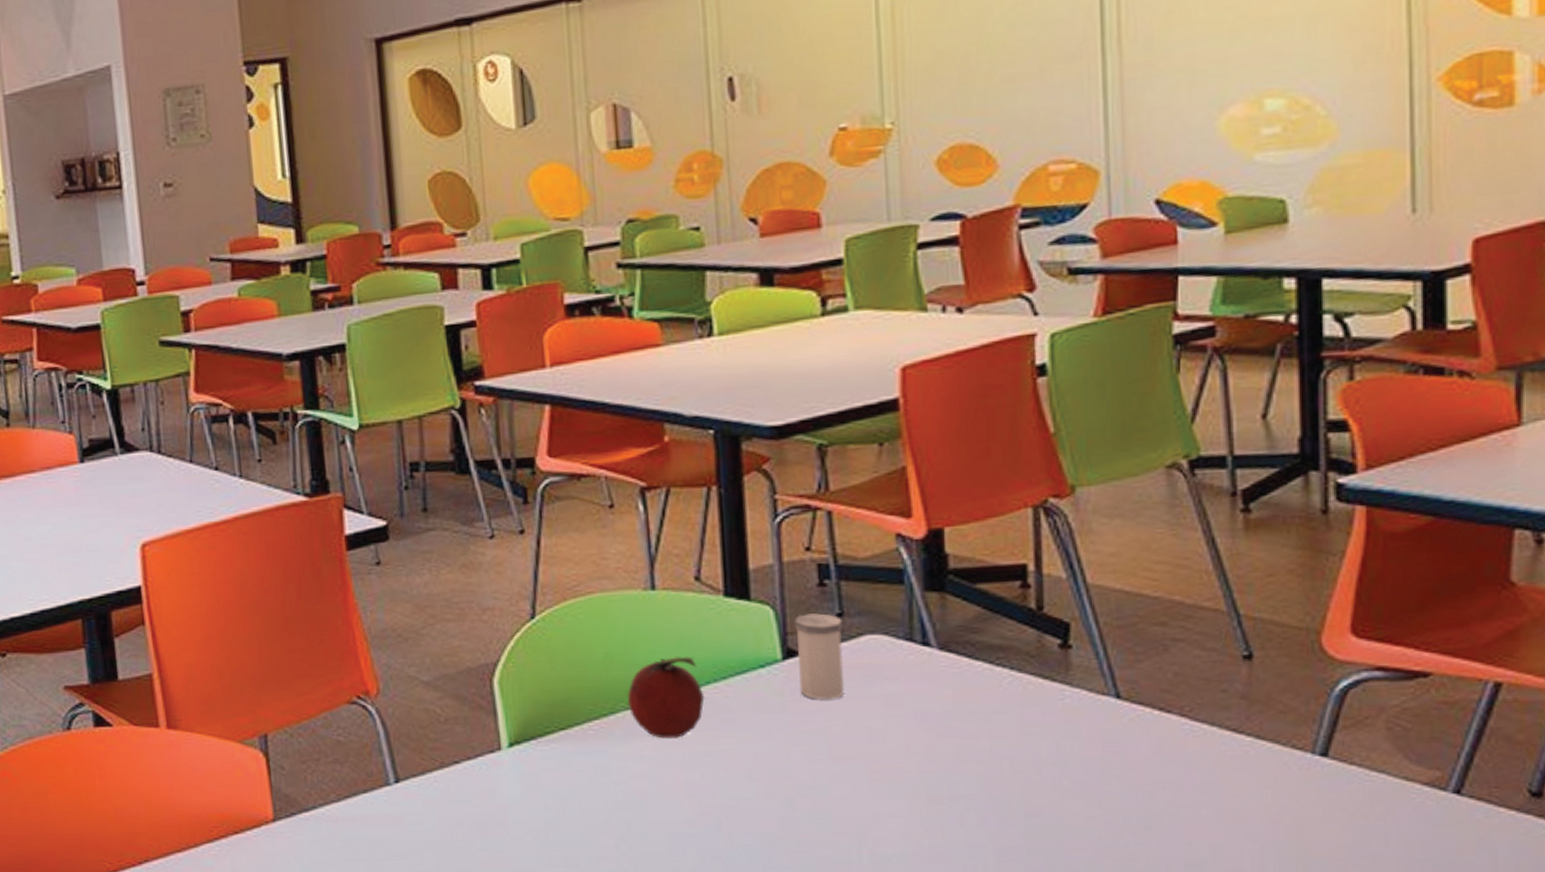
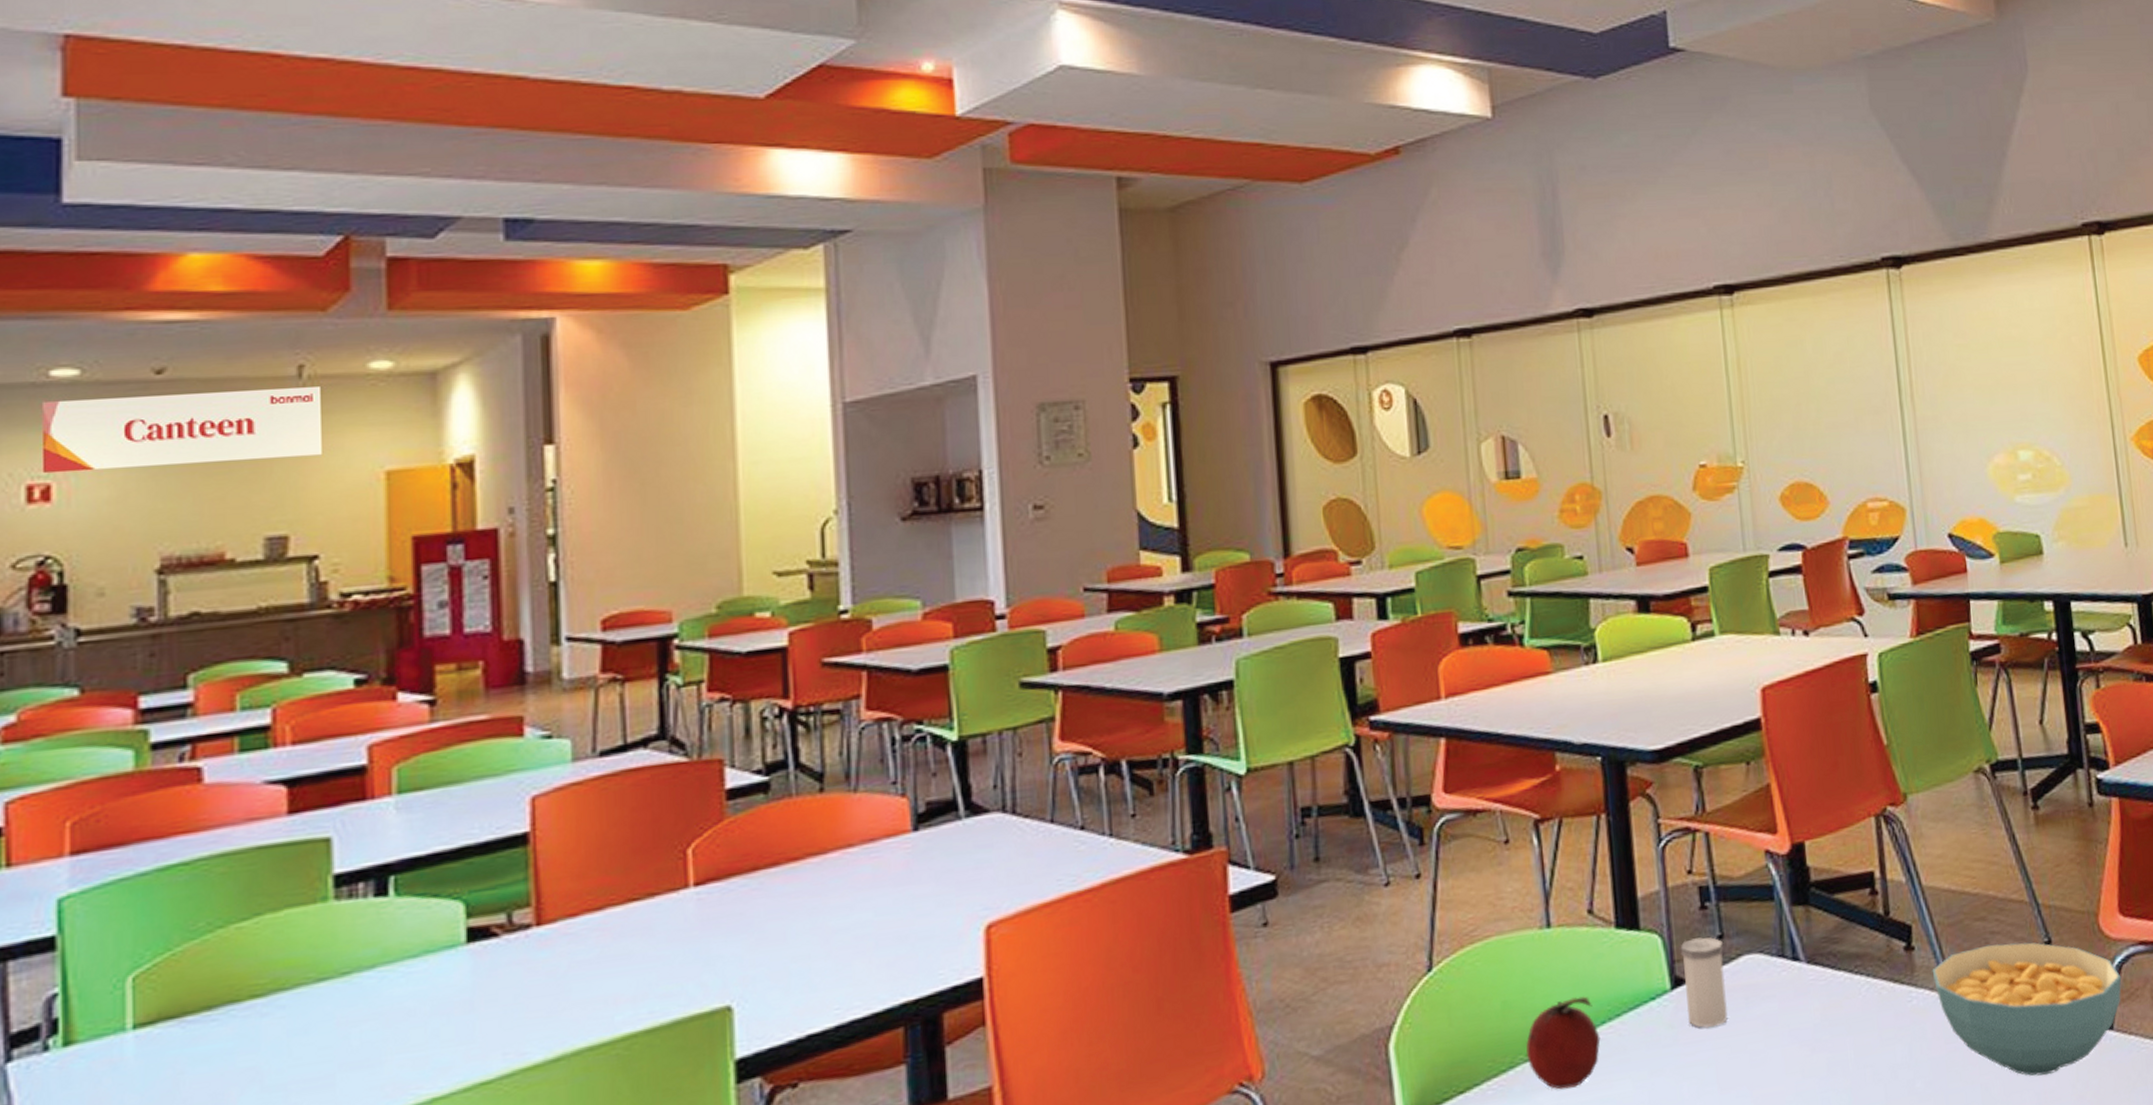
cereal bowl: none [1092,651,1346,794] -> present [1932,942,2122,1076]

